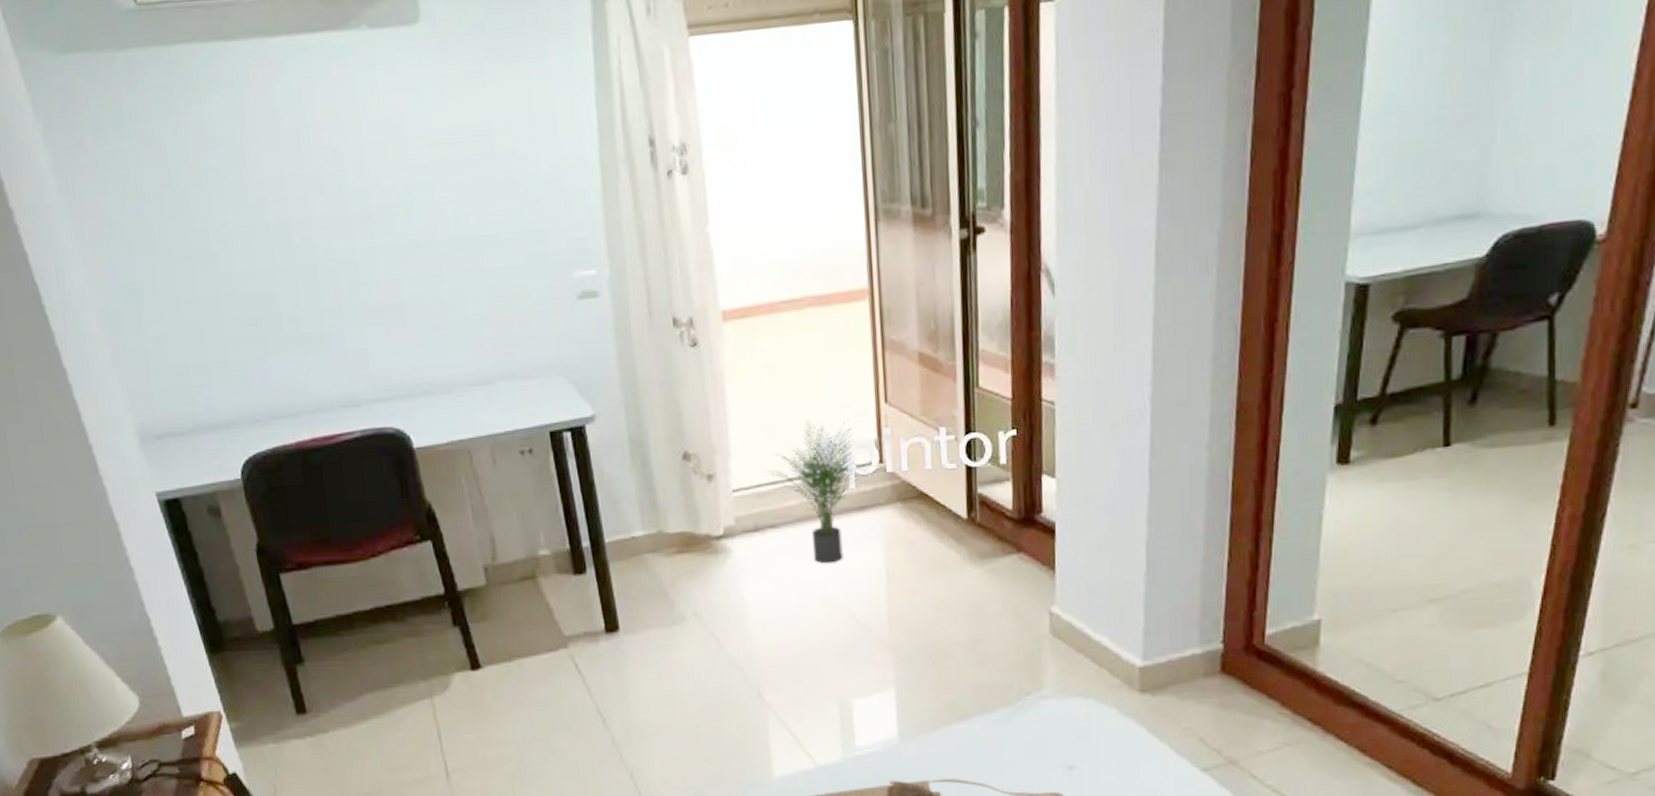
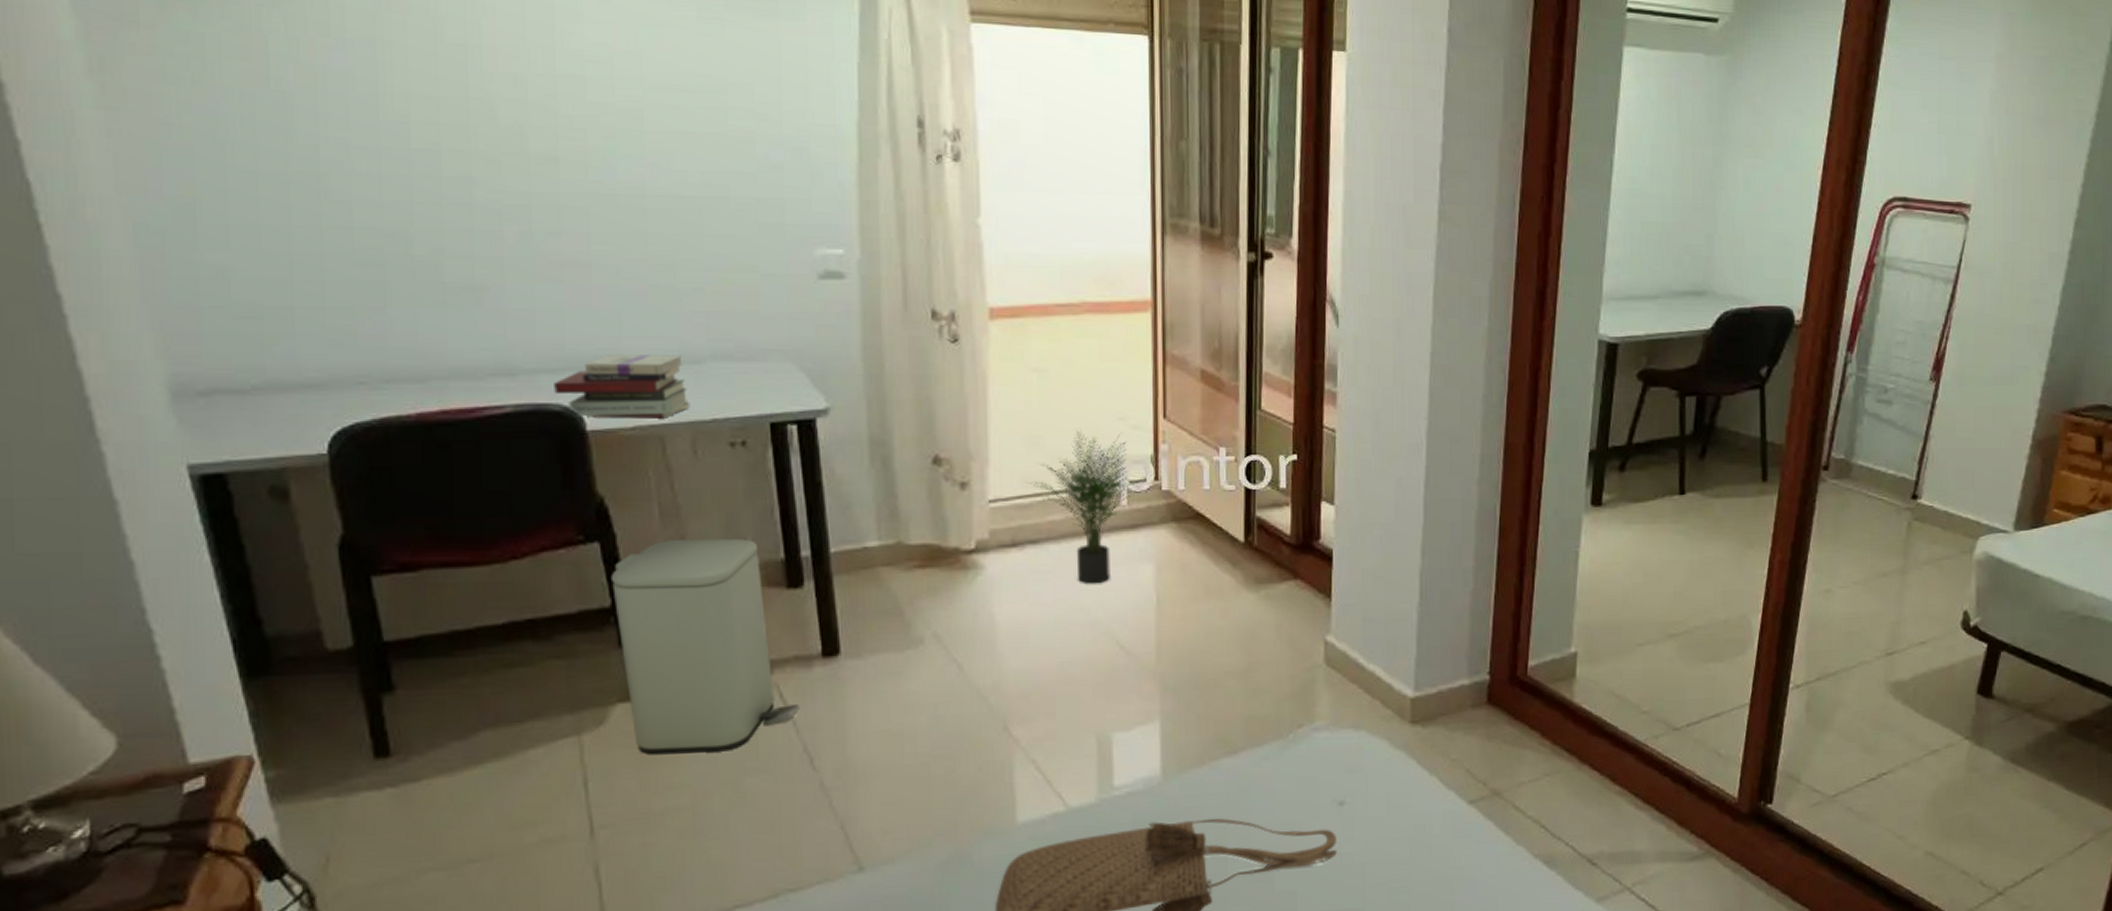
books: none [387,378,488,437] -> present [554,355,691,419]
pedal bin: none [442,533,592,715] -> present [610,538,800,755]

